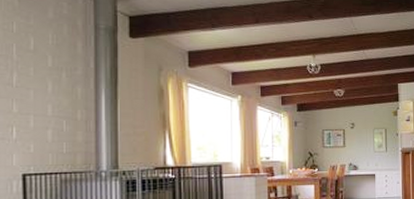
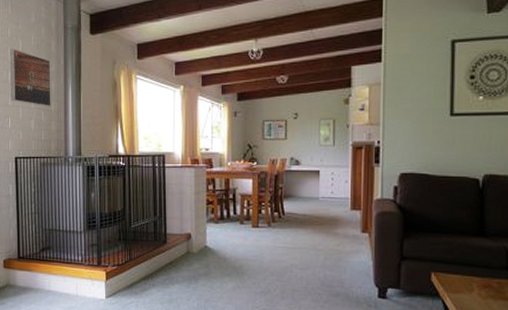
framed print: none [15,46,76,115] -> present [10,49,51,107]

